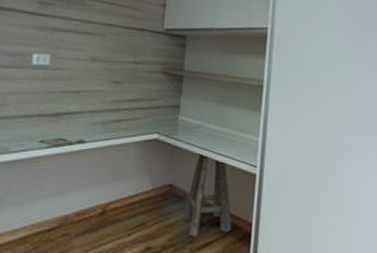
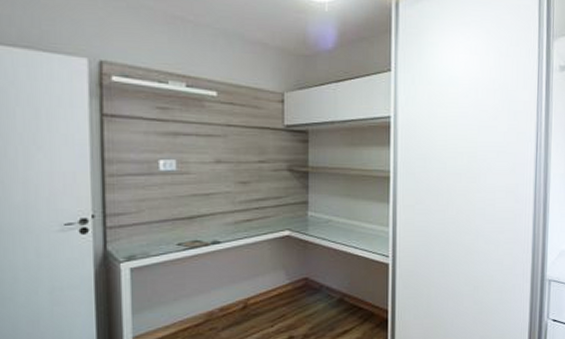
stool: present [183,153,232,237] -> none [321,247,369,325]

